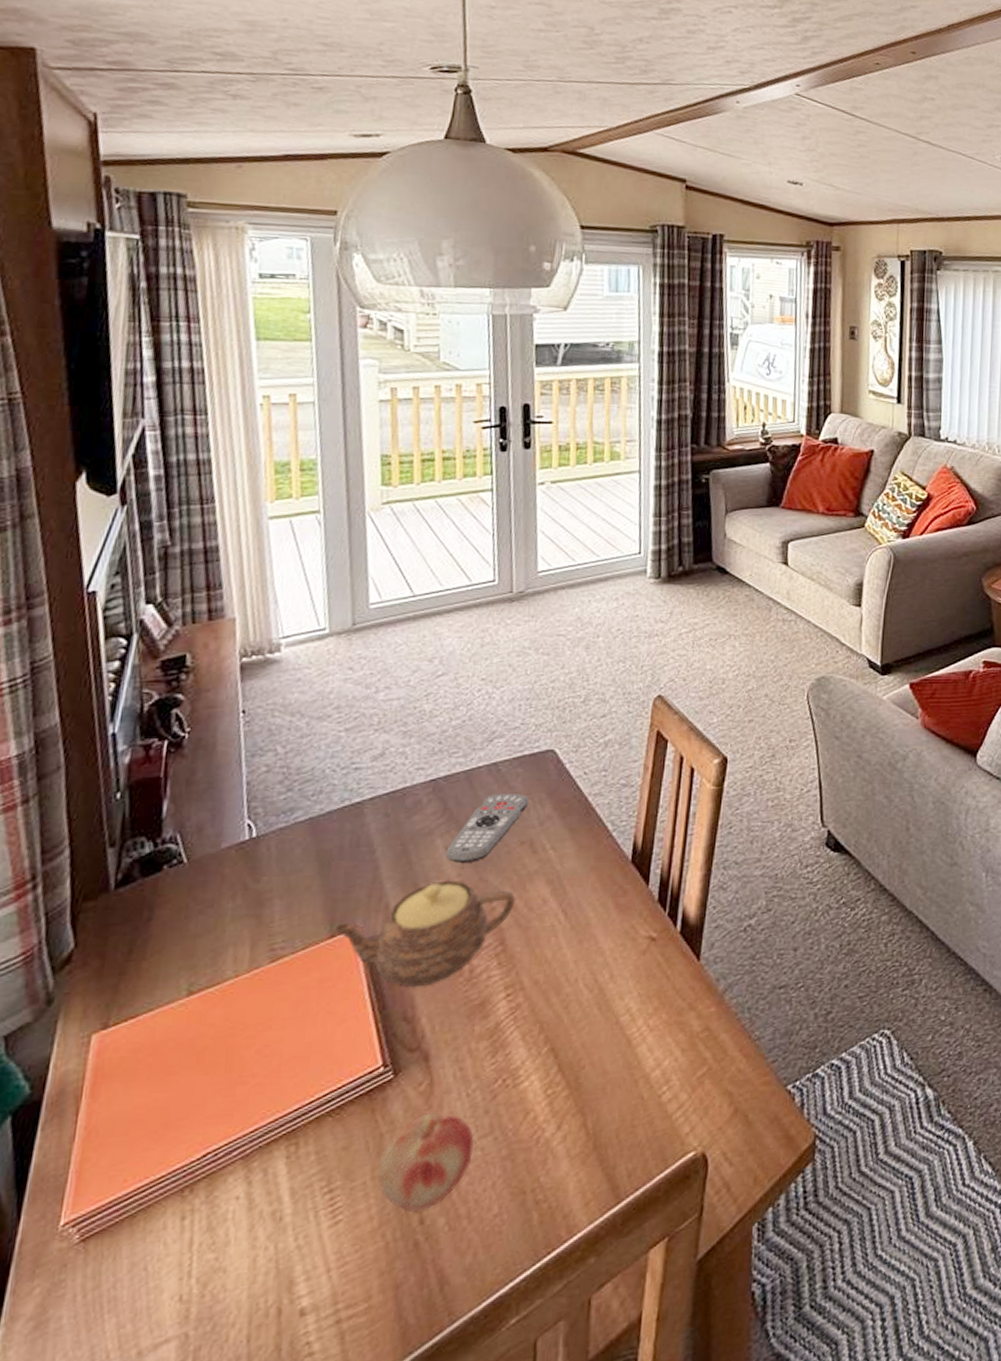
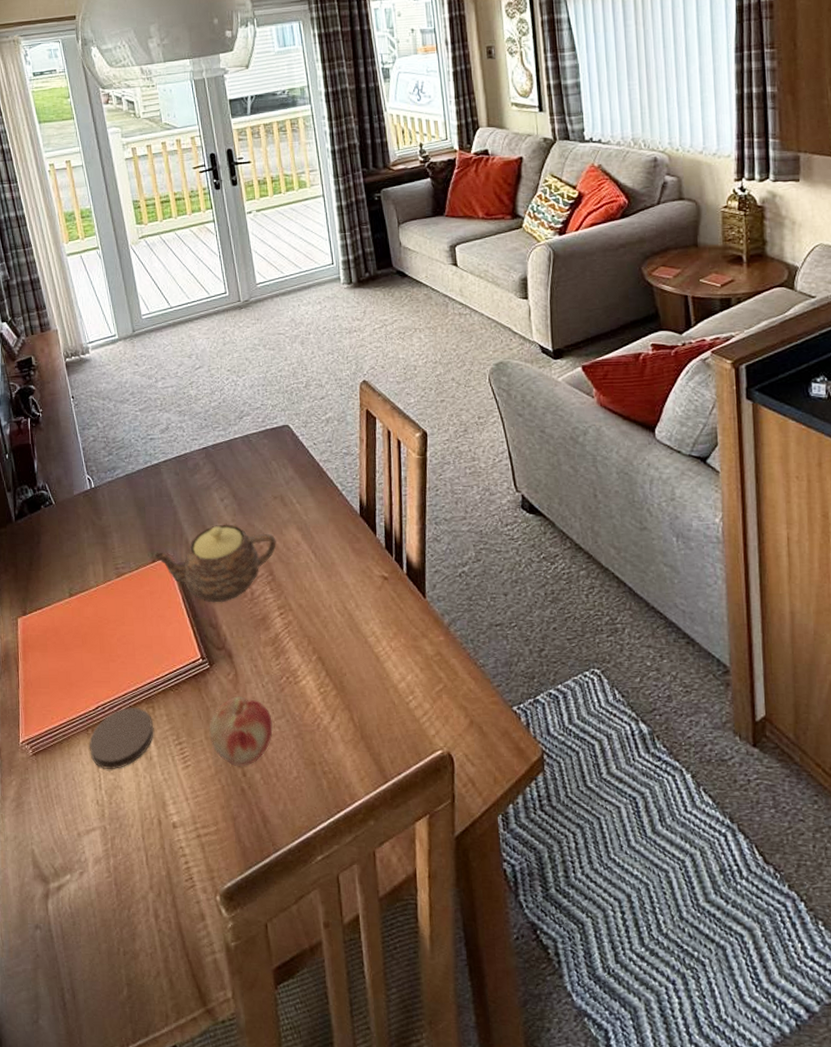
coaster: none [181,1147,293,1246] -> present [89,708,154,769]
remote control: present [445,794,529,863] -> none [221,459,276,511]

